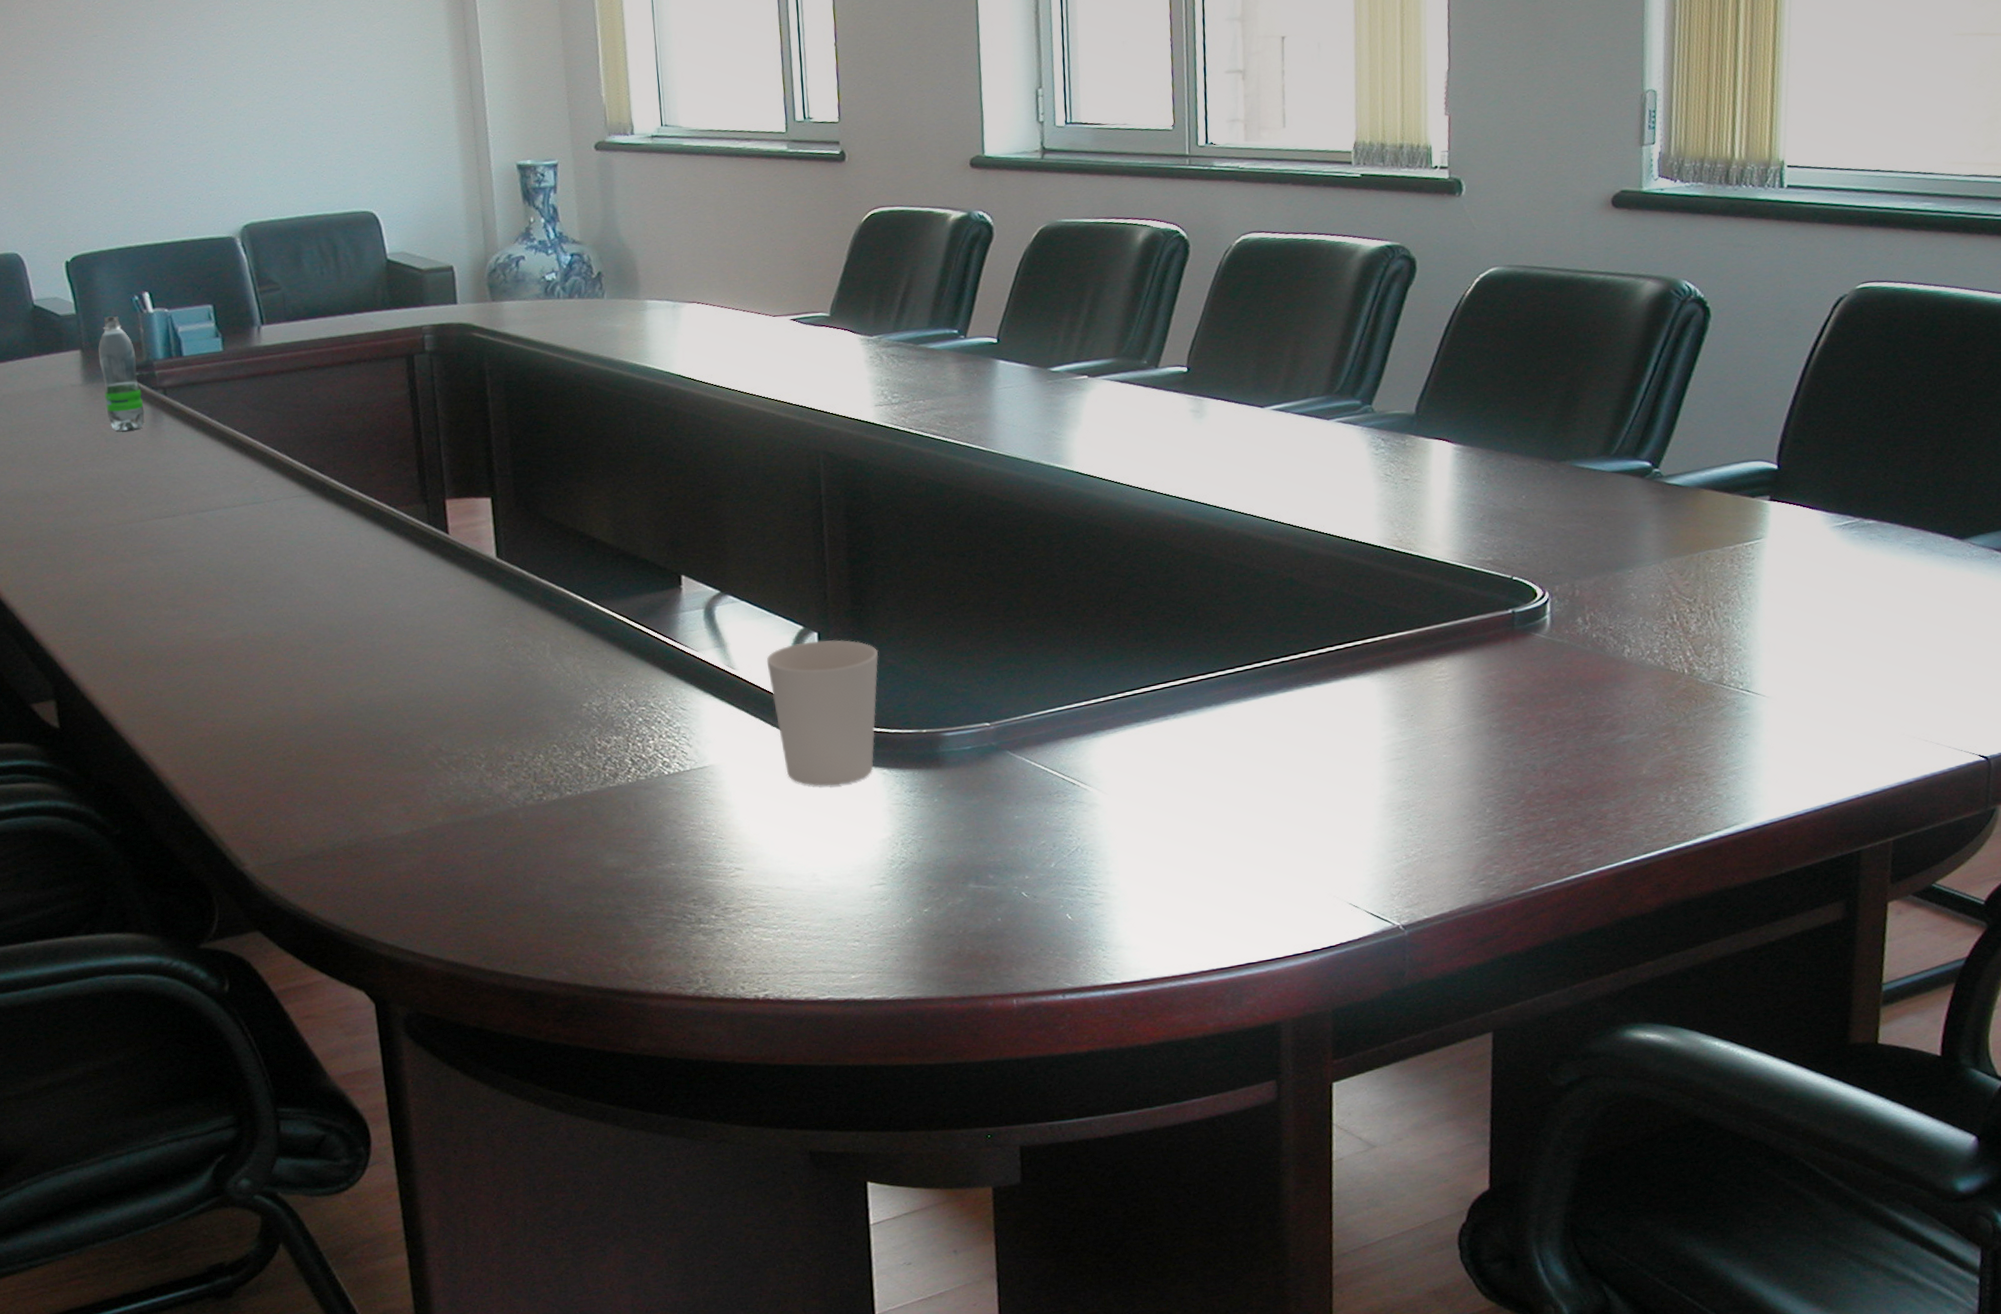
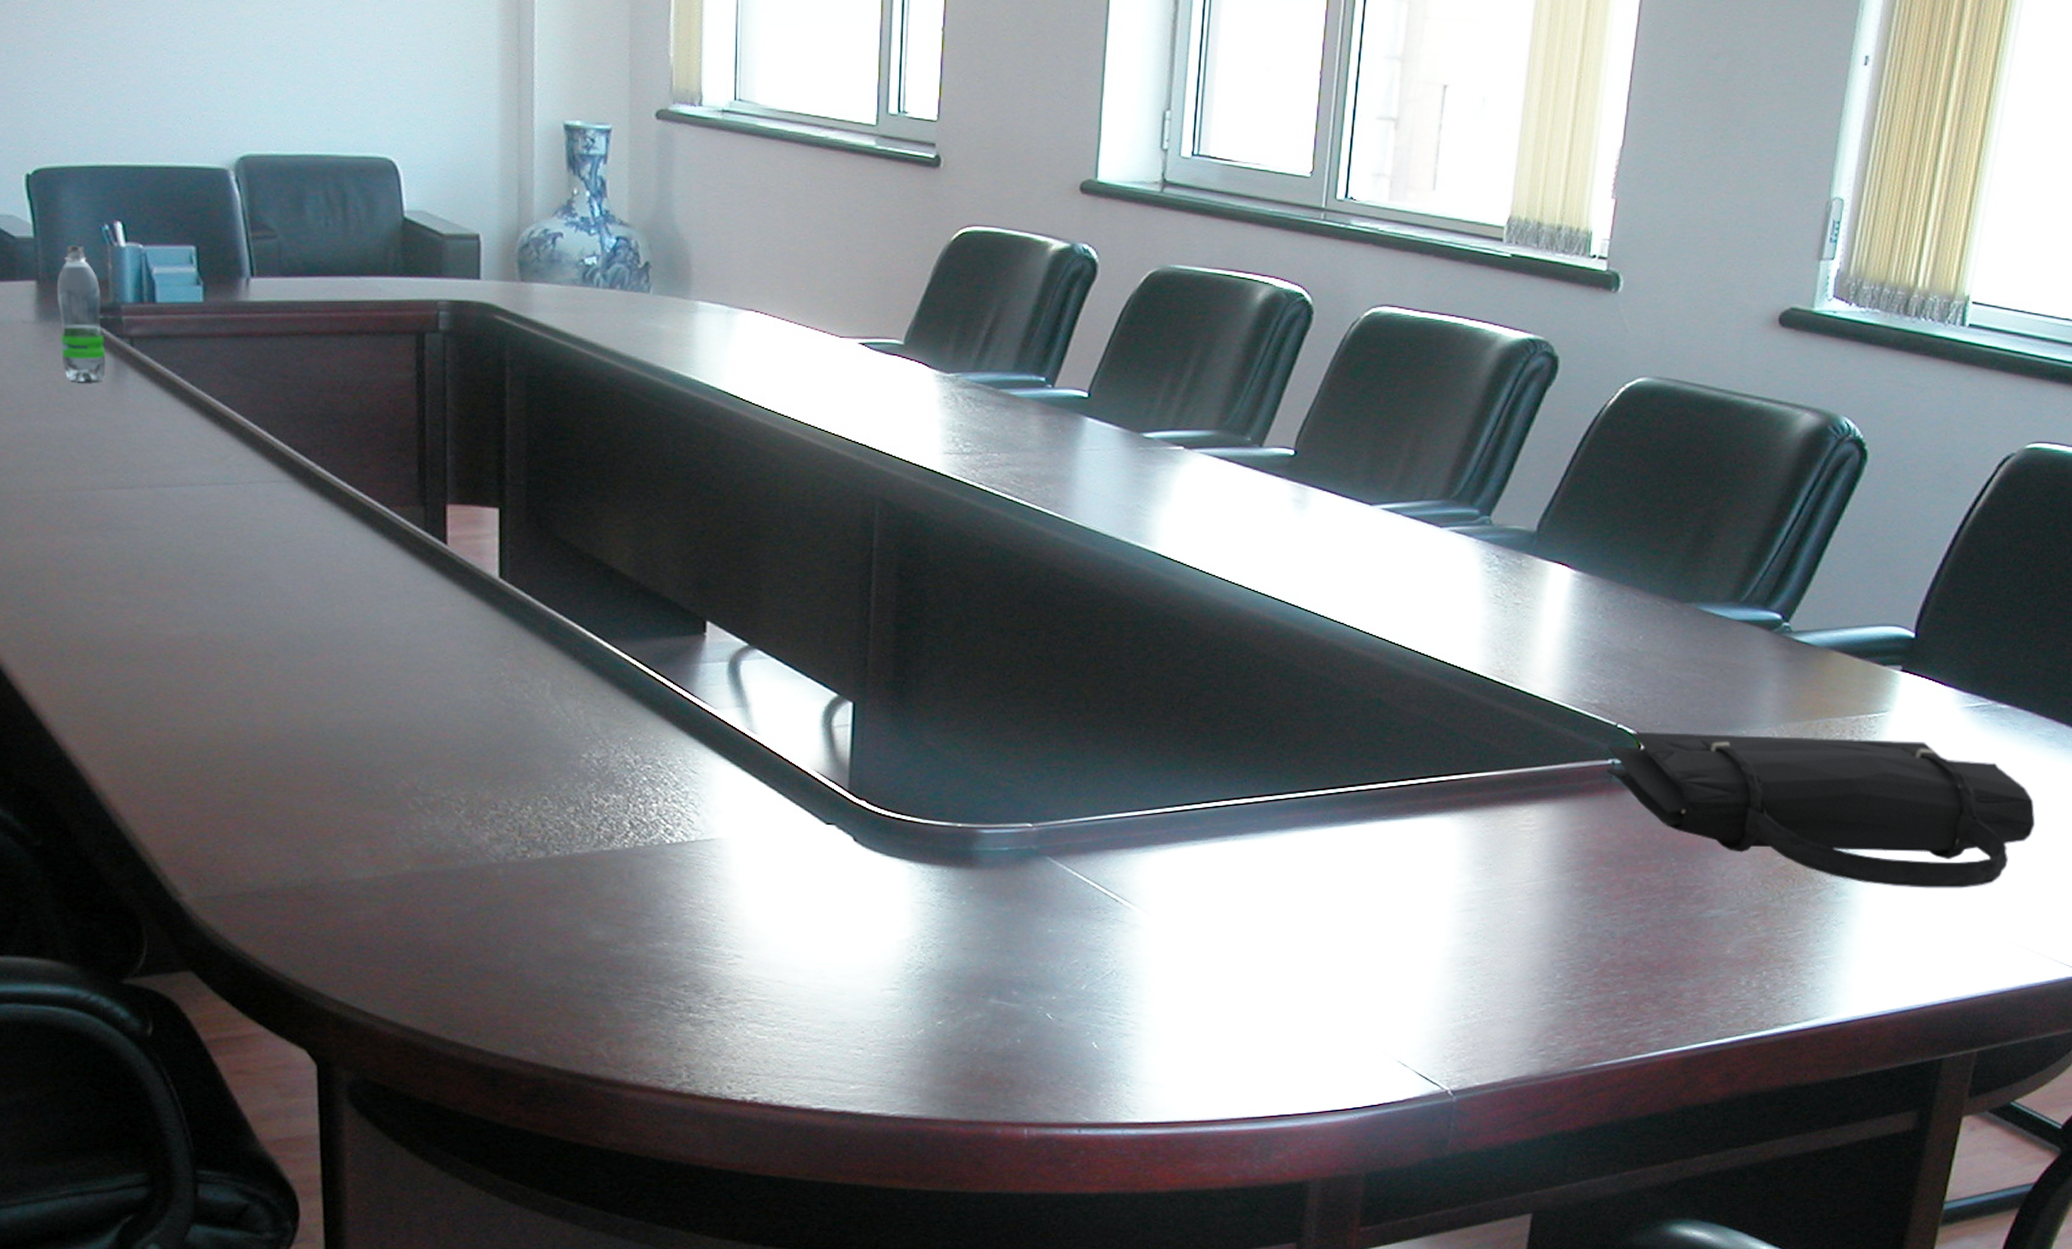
dixie cup: present [766,639,879,786] -> none [792,712,918,875]
handbag: none [1506,562,1917,697] -> present [1606,731,2036,889]

